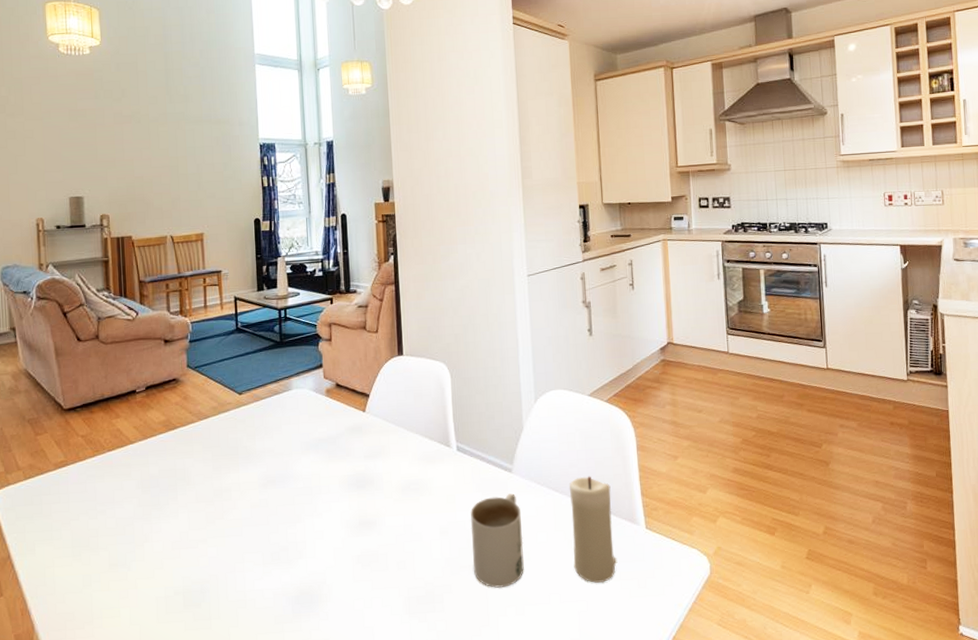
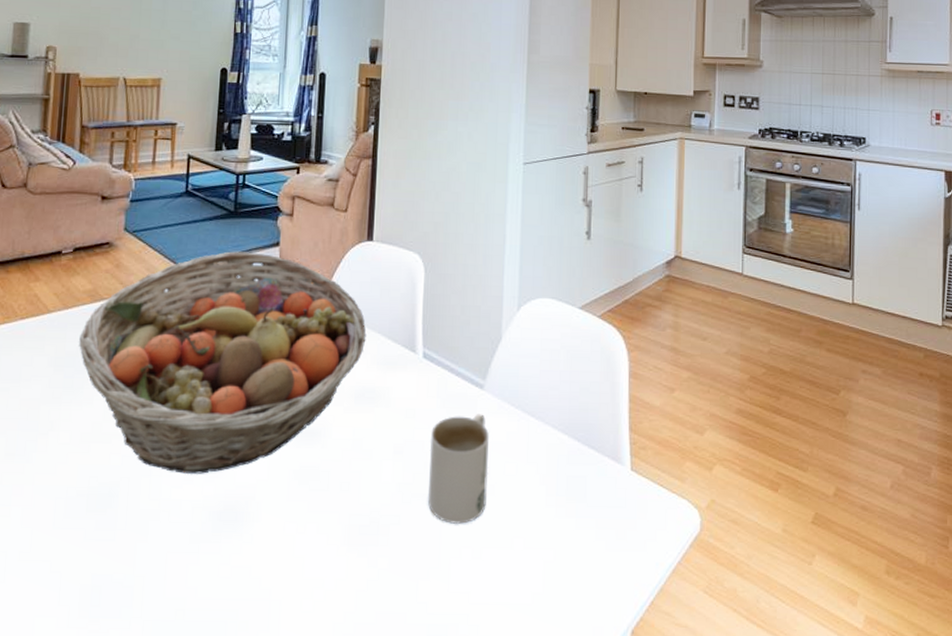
fruit basket: none [159,375,406,568] -> present [78,251,367,474]
candle: present [569,476,616,583] -> none [544,402,595,529]

